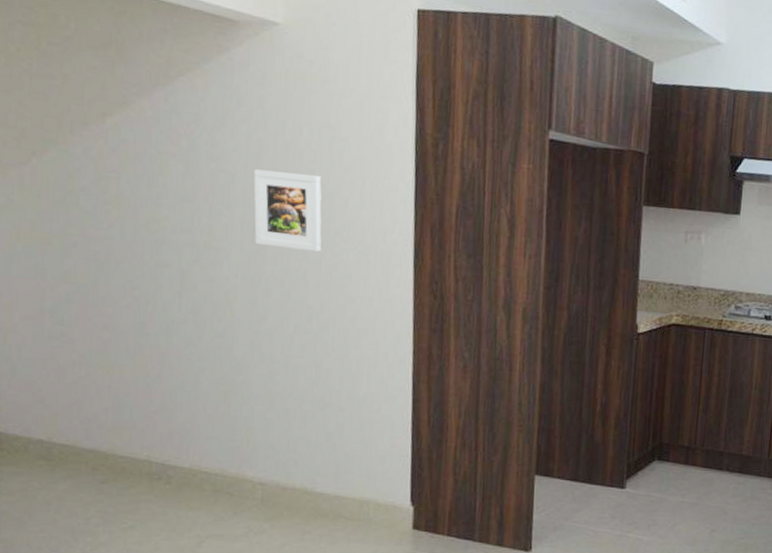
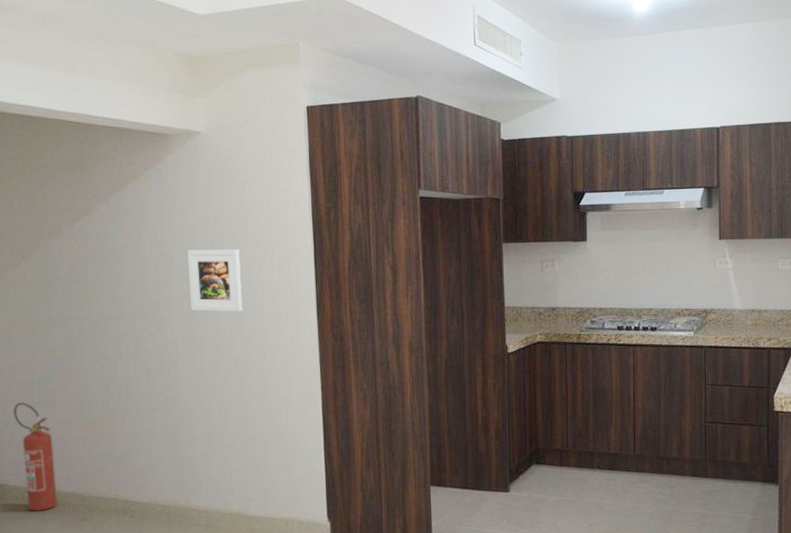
fire extinguisher: none [15,334,73,468] -> present [13,403,58,511]

